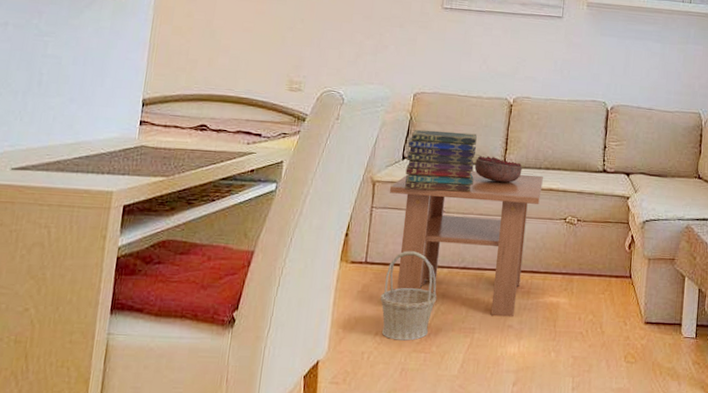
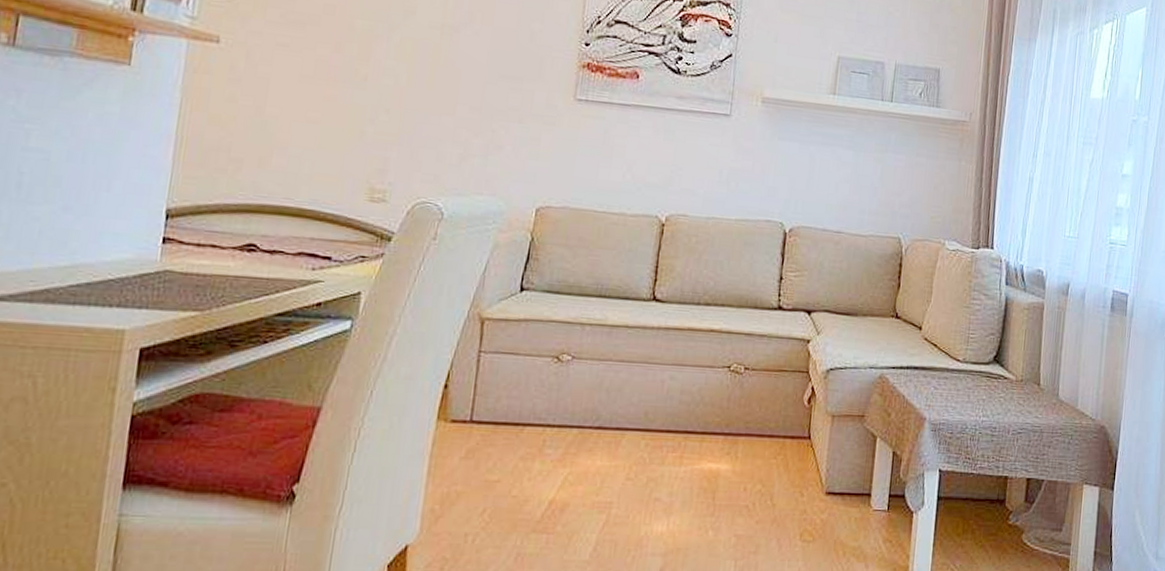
basket: present [380,251,437,341] -> none [489,406,564,519]
coffee table: present [389,170,543,317] -> none [502,306,702,488]
book stack: present [405,129,477,193] -> none [523,253,618,334]
decorative bowl: present [475,156,522,183] -> none [614,288,676,321]

